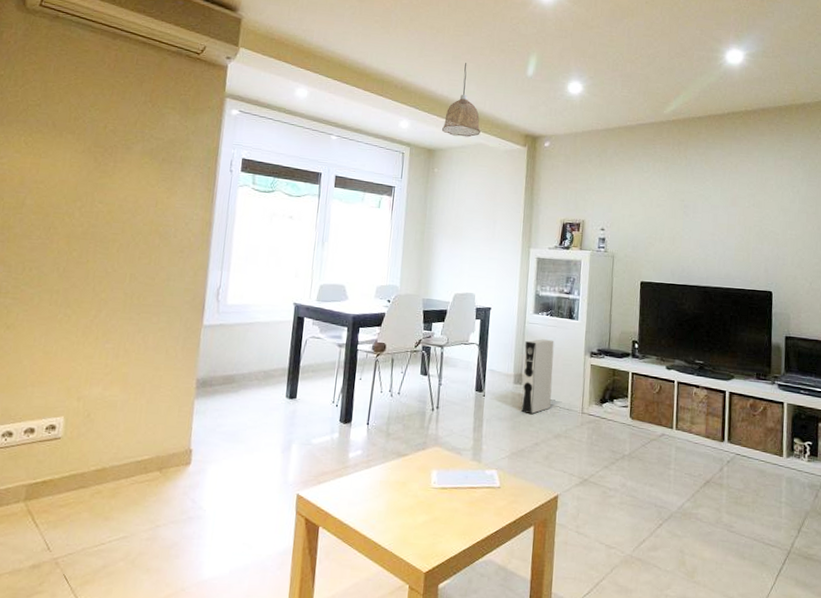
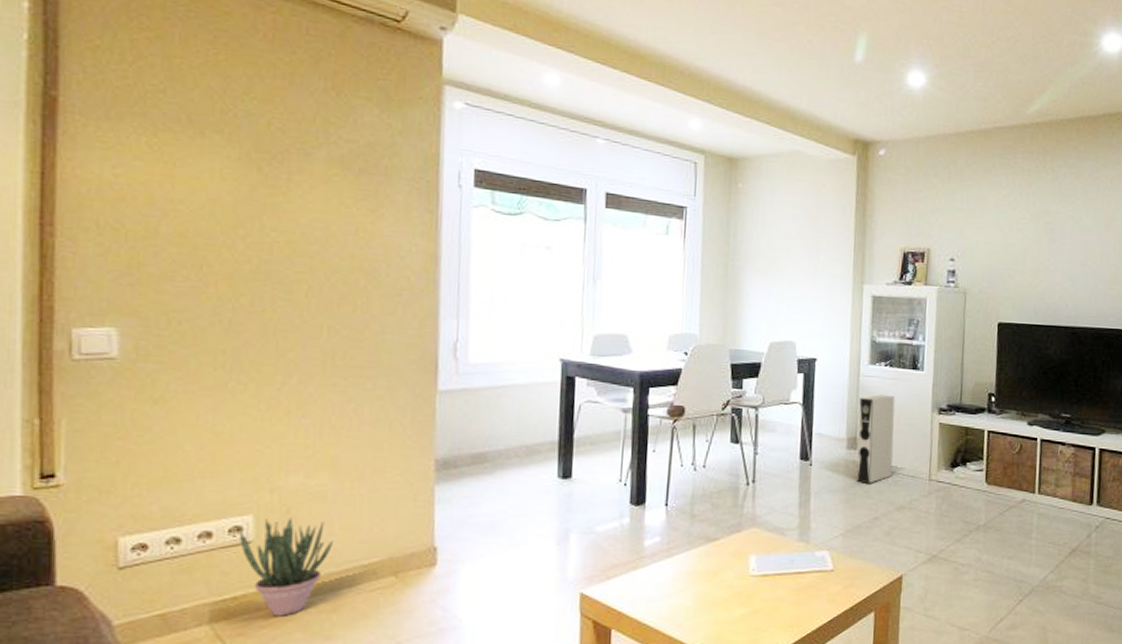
potted plant: none [52,420,119,499] -> present [239,517,335,616]
pendant lamp: present [442,63,481,137] -> none [746,43,796,143]

